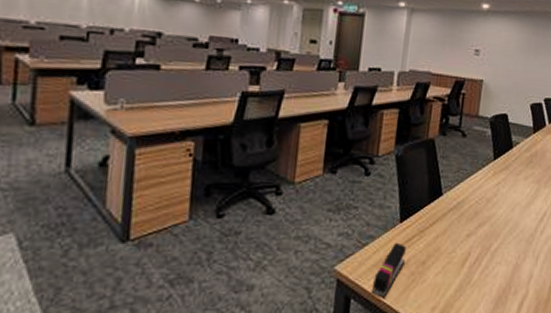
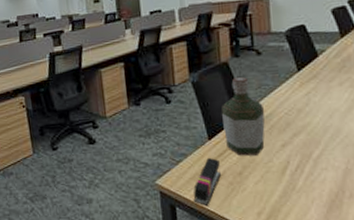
bottle: none [416,156,459,244] -> present [221,76,265,156]

